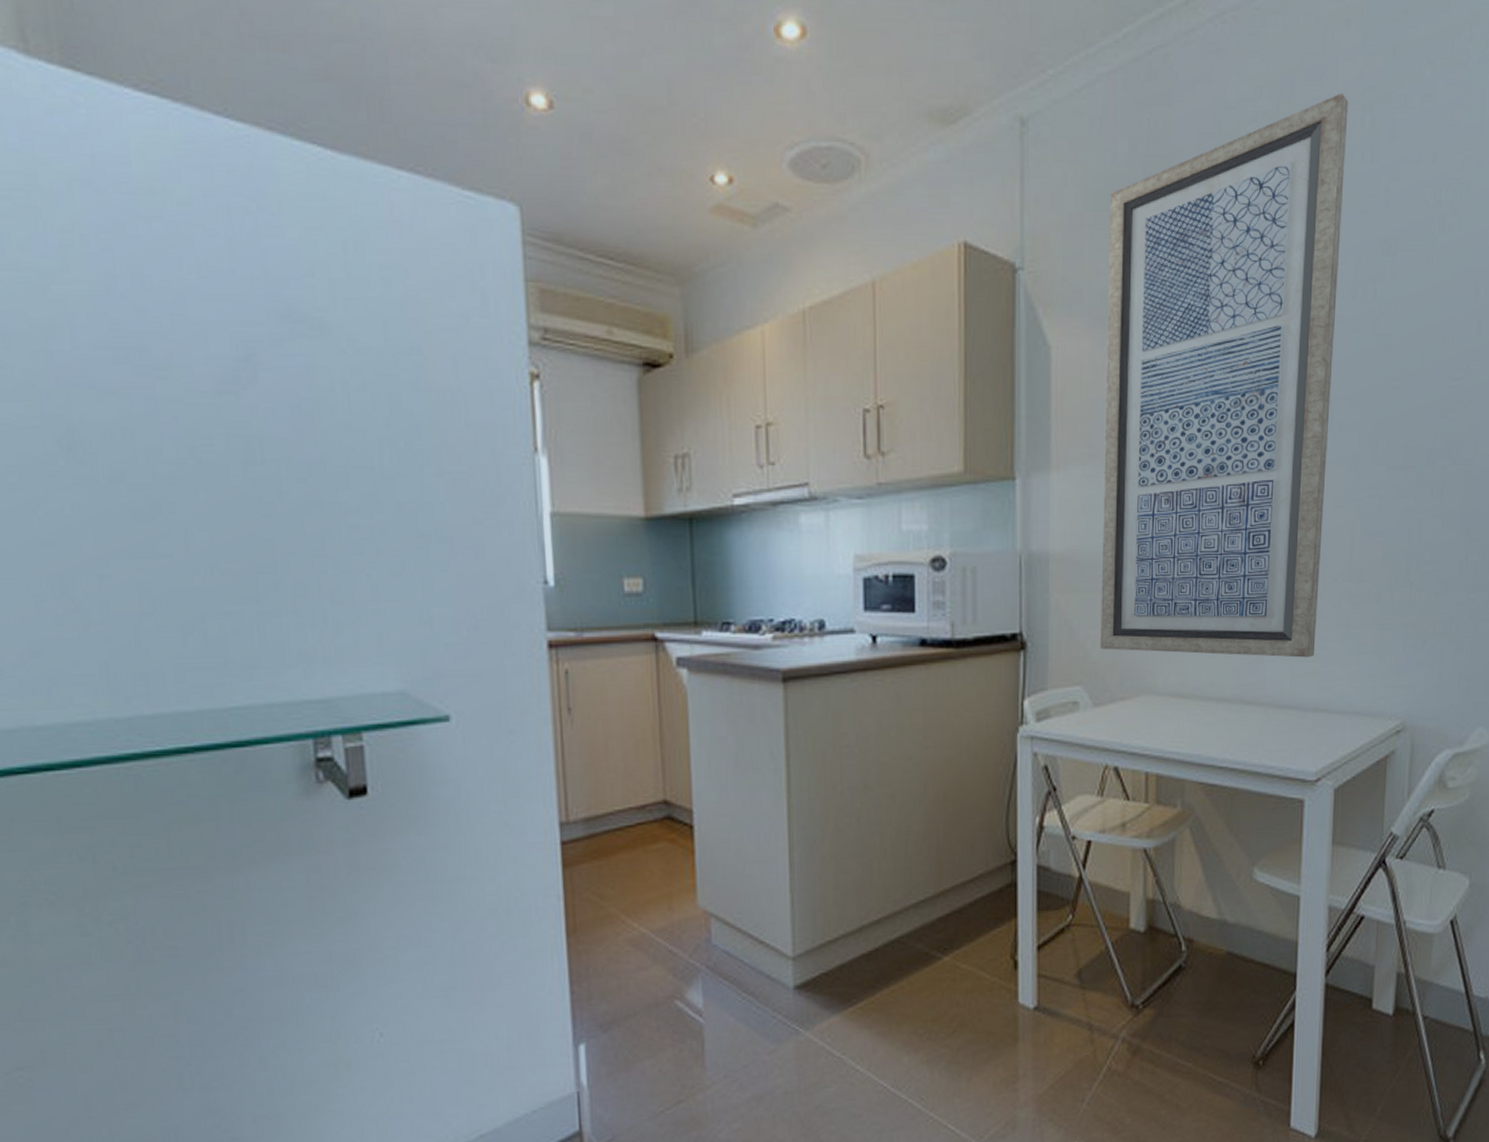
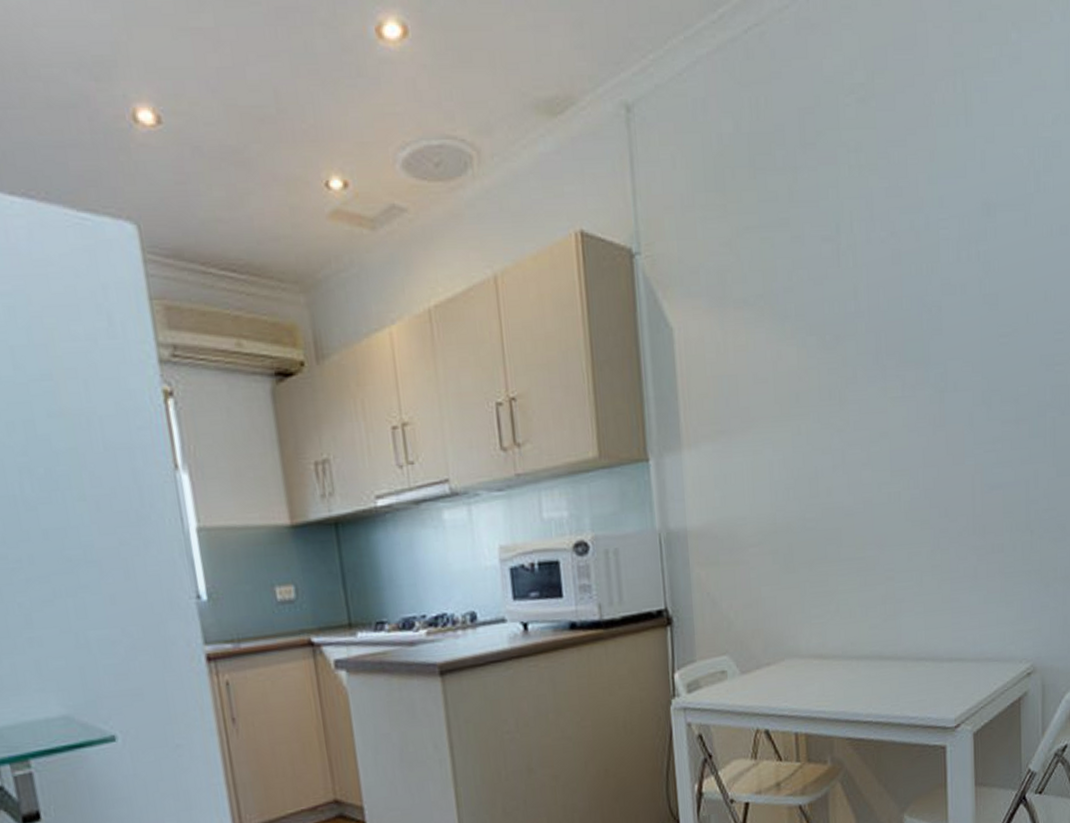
wall art: present [1100,93,1349,658] -> none [718,61,946,619]

